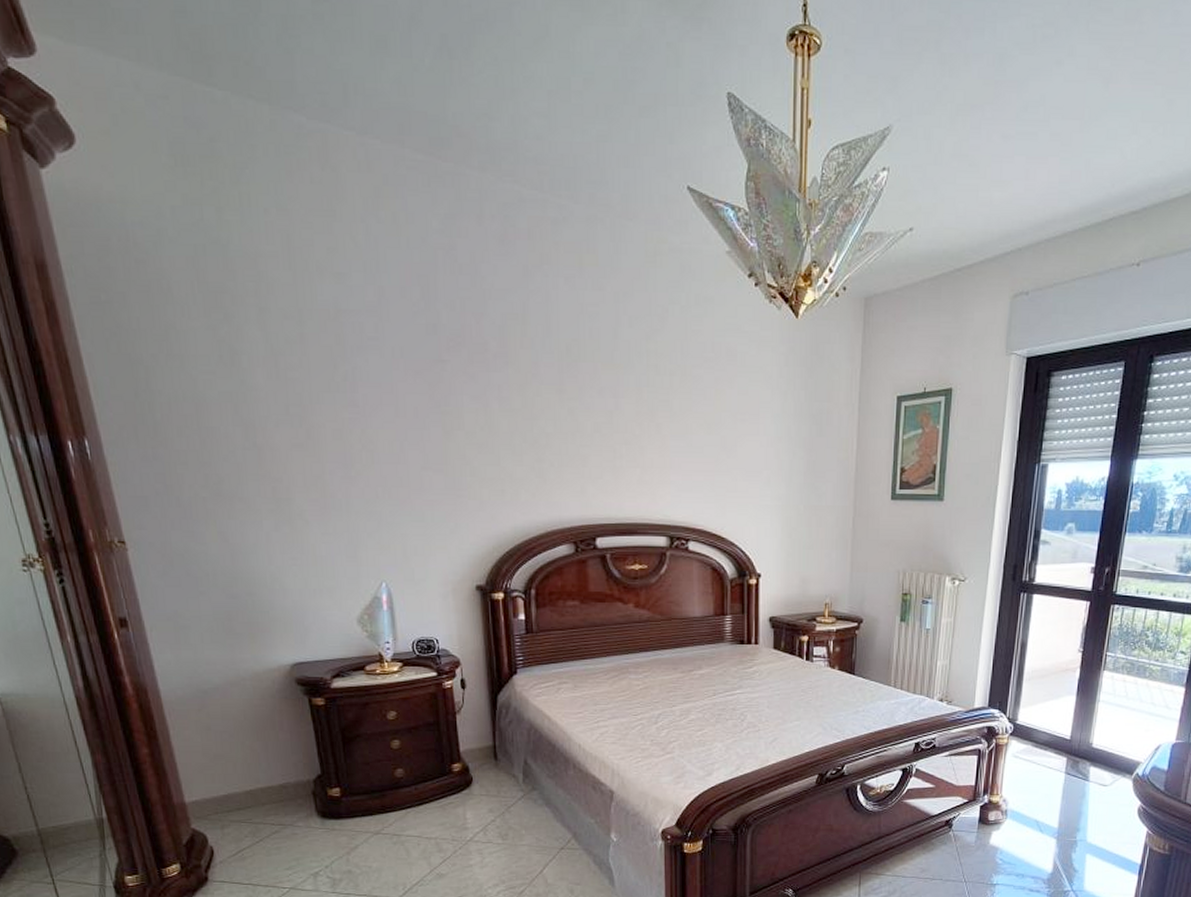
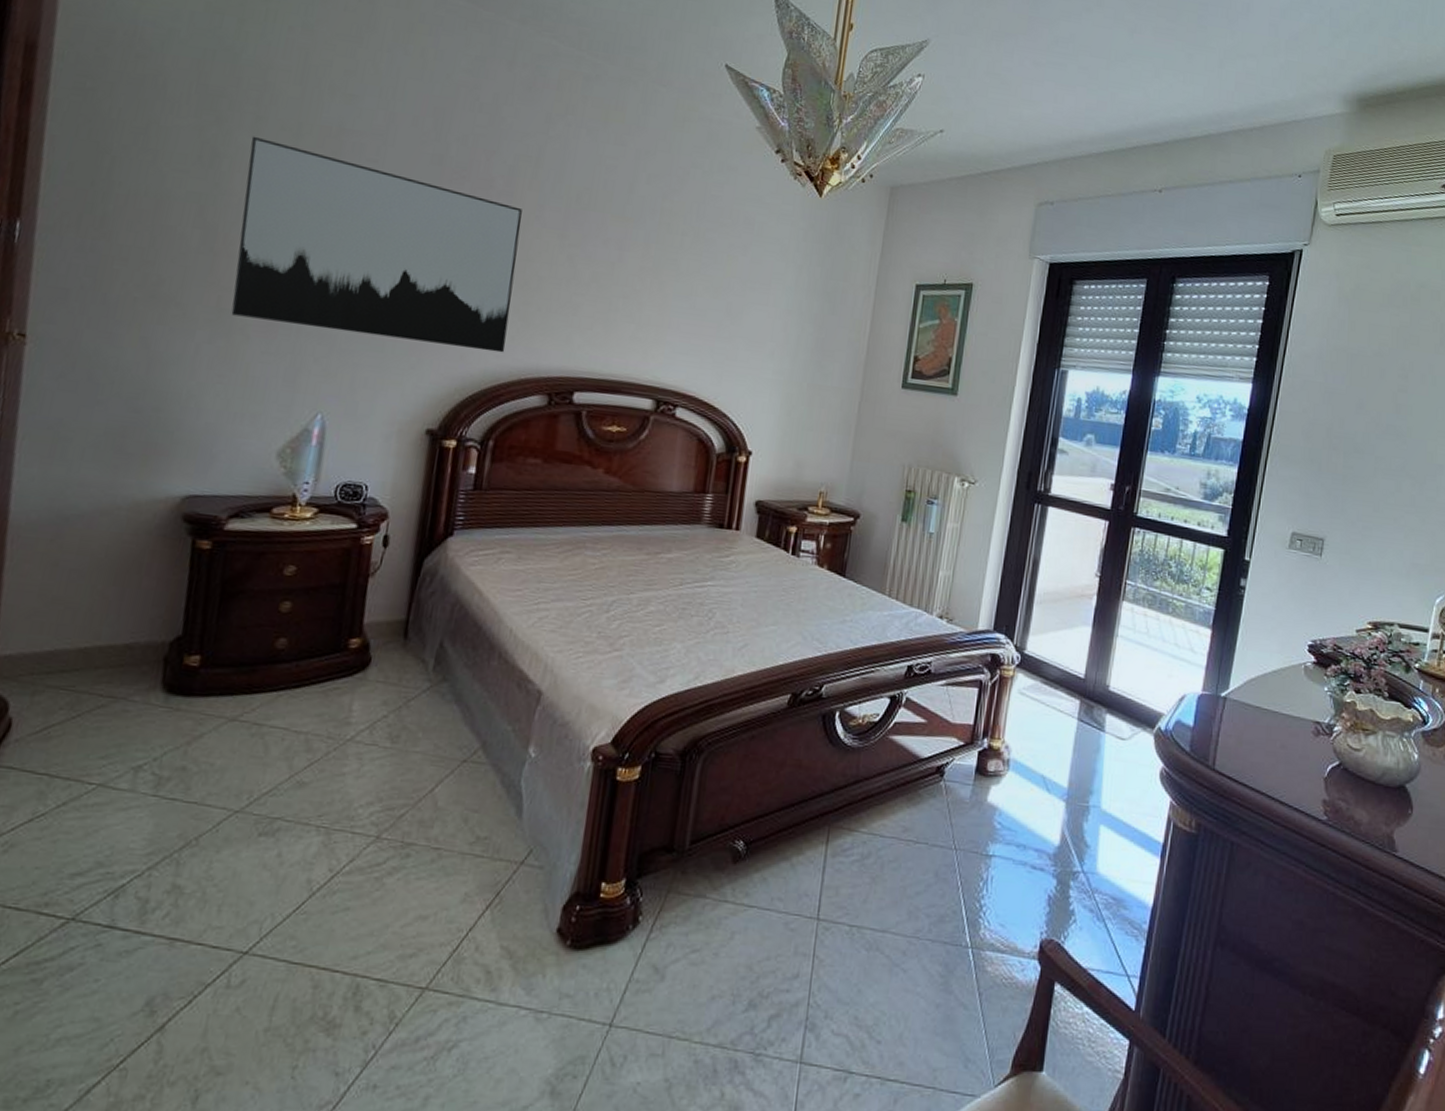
wall art: none [260,328,529,510] -> present [231,136,522,353]

